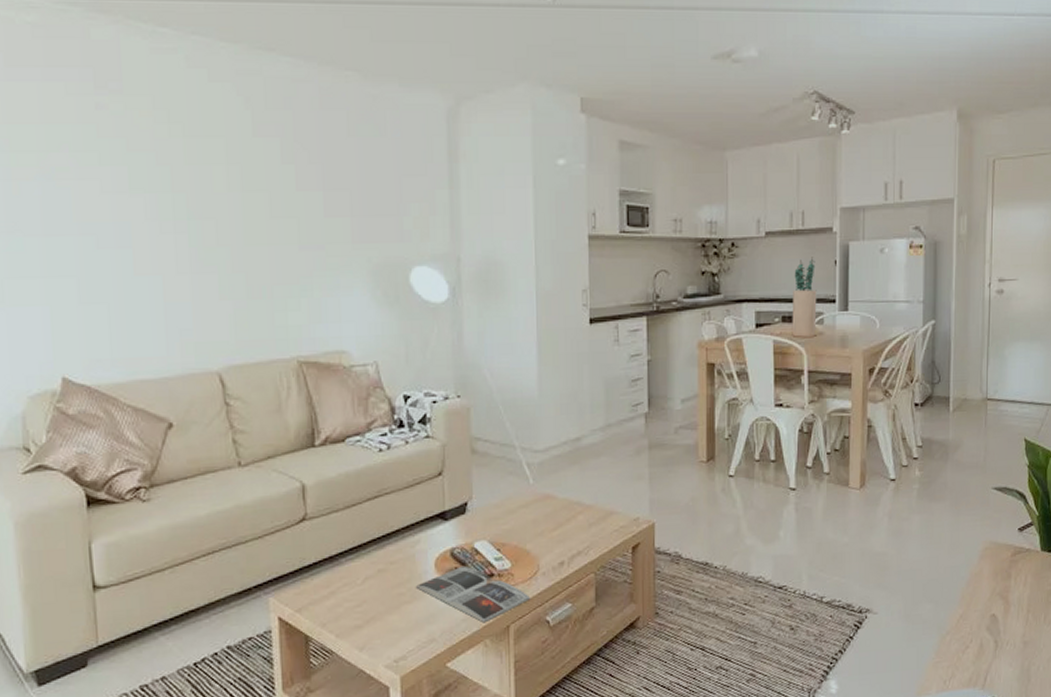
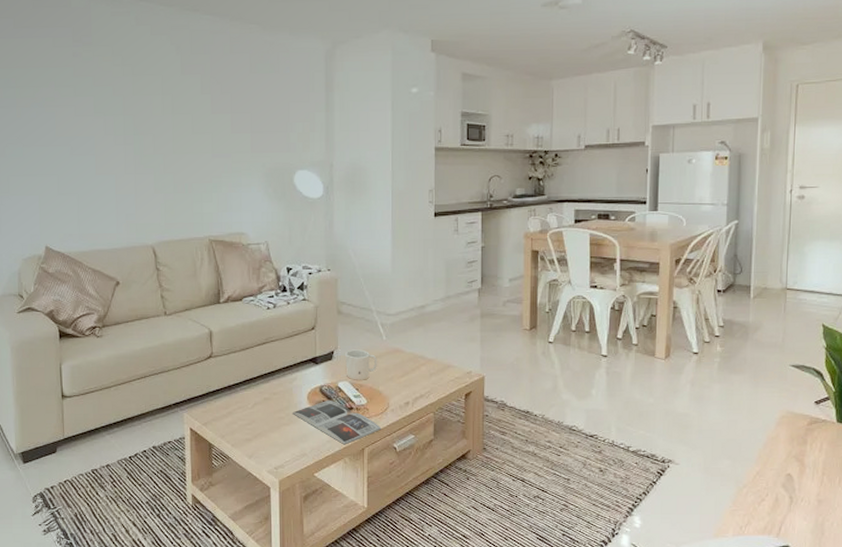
mug: none [481,498,524,539] -> present [344,349,378,380]
vase: present [792,257,817,339] -> none [606,166,630,233]

